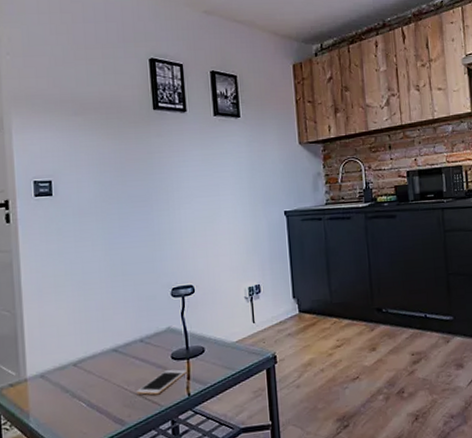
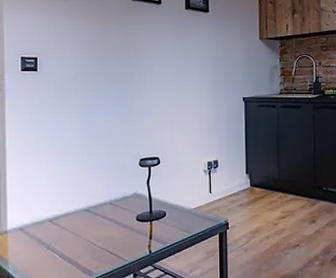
cell phone: present [136,369,187,395] -> none [104,229,149,251]

